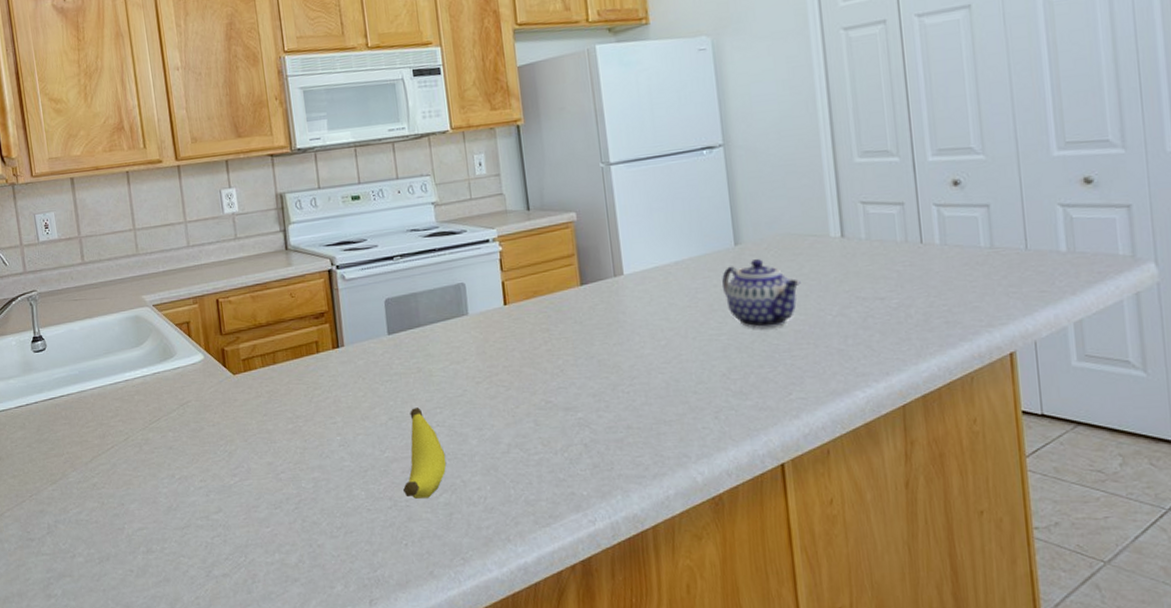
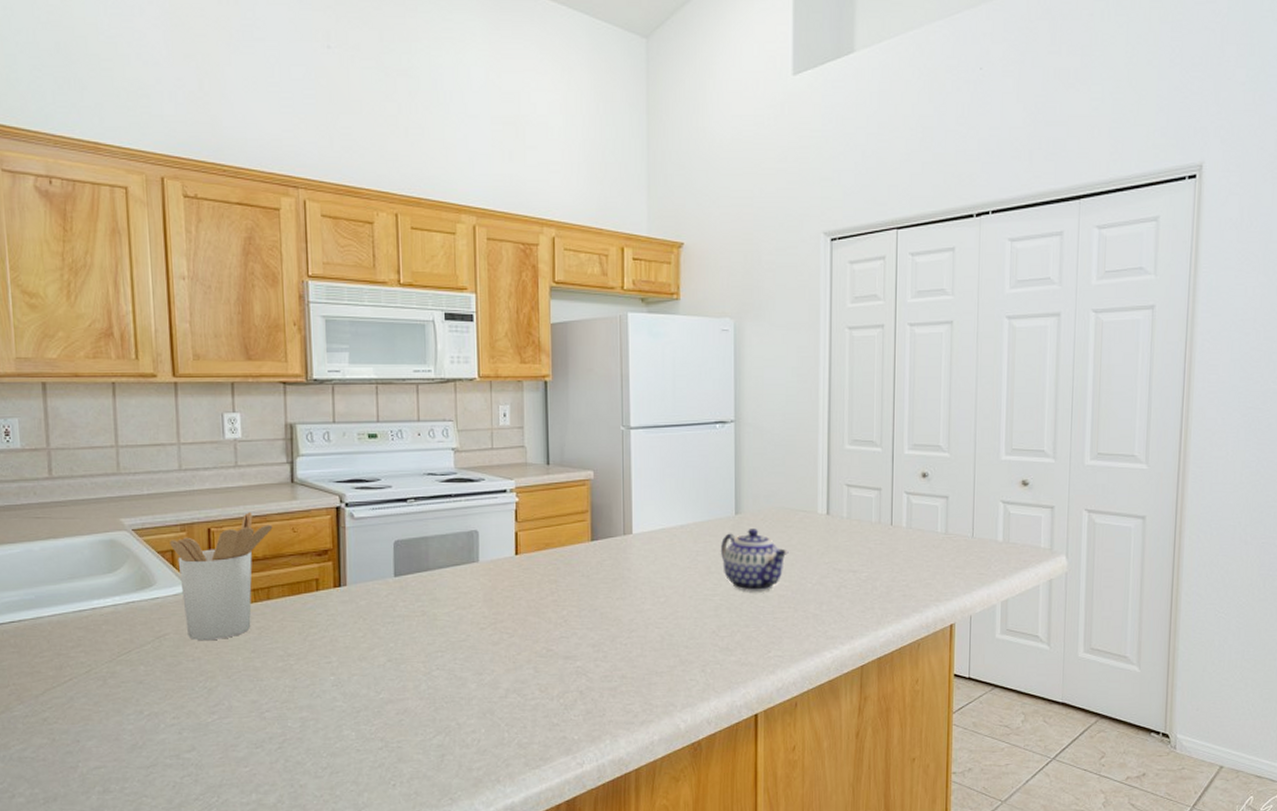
utensil holder: none [184,280,273,407] -> present [169,511,273,641]
banana: present [403,407,447,499] -> none [396,650,443,740]

